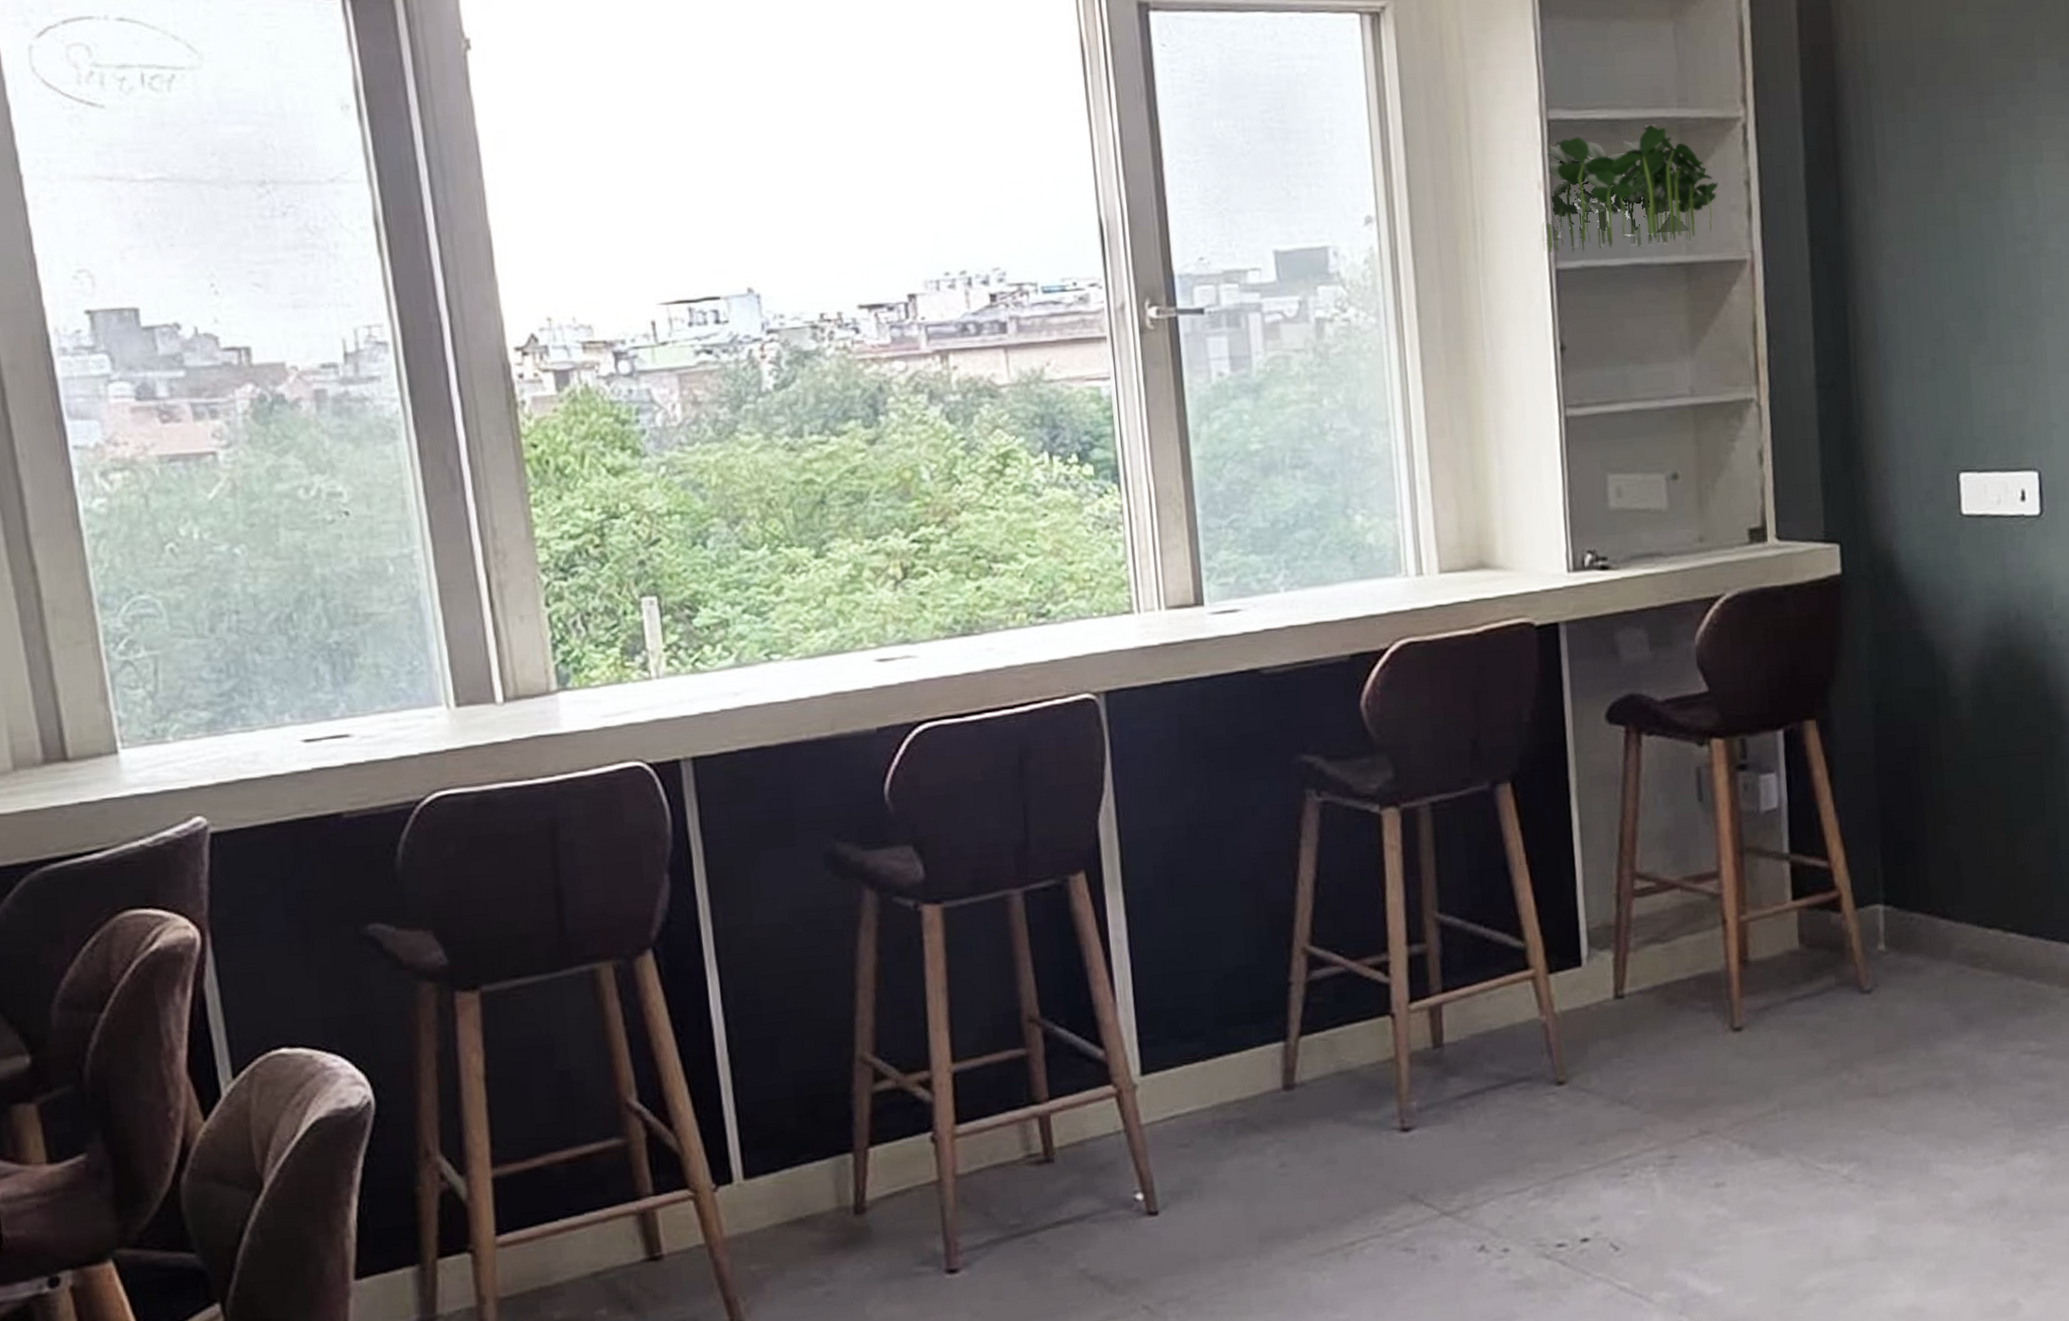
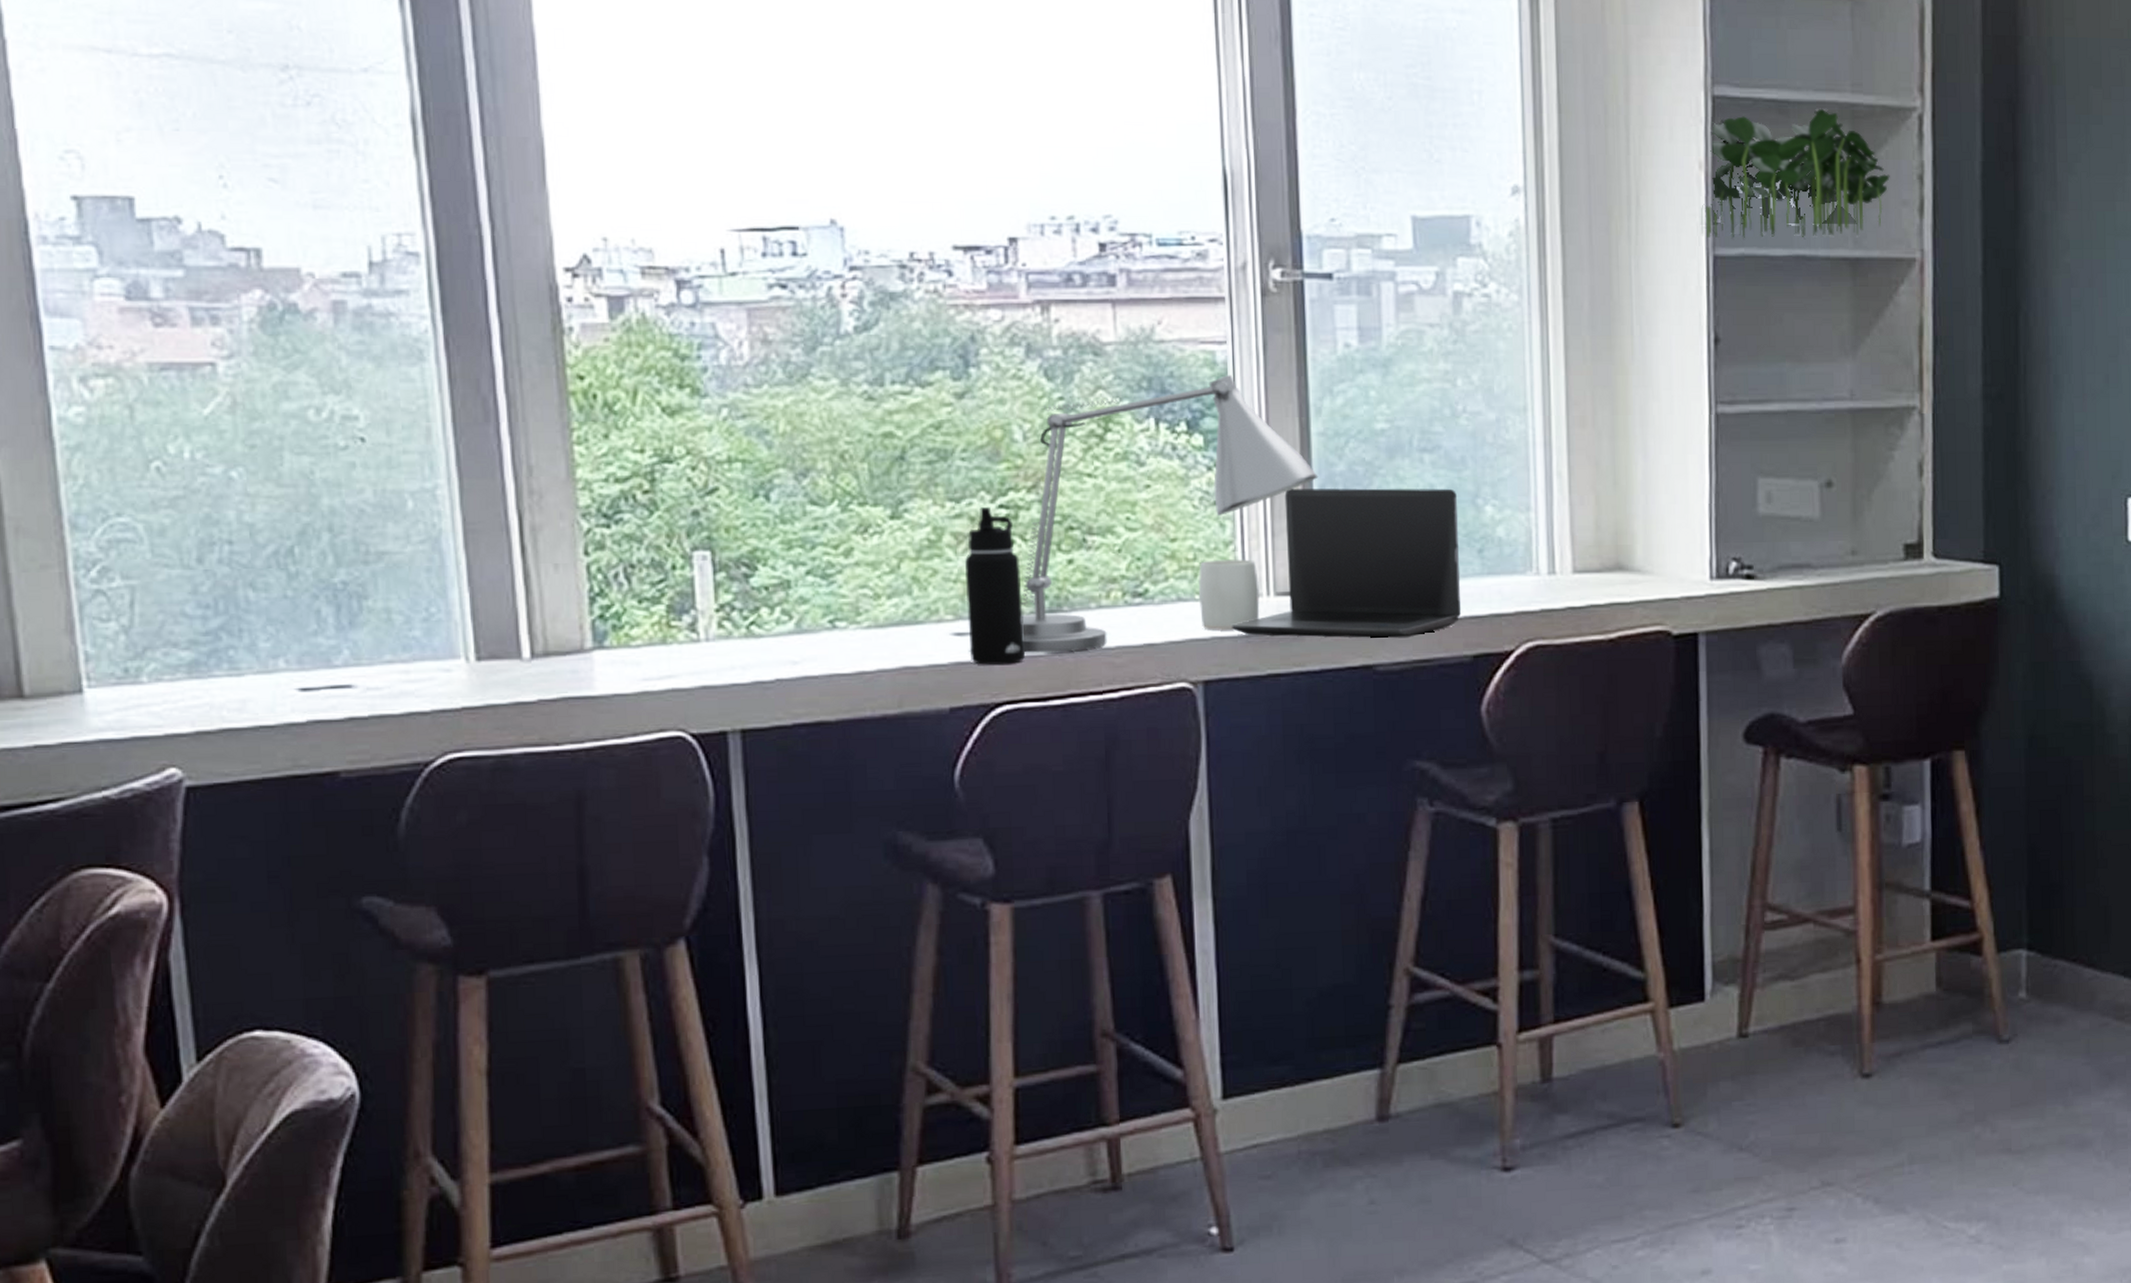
water bottle: none [883,542,942,687] -> present [964,507,1025,665]
desk lamp: none [936,408,1200,674] -> present [1021,375,1319,653]
mug: none [1095,577,1153,645] -> present [1198,559,1260,630]
laptop computer: none [1128,501,1338,647] -> present [1232,488,1462,639]

